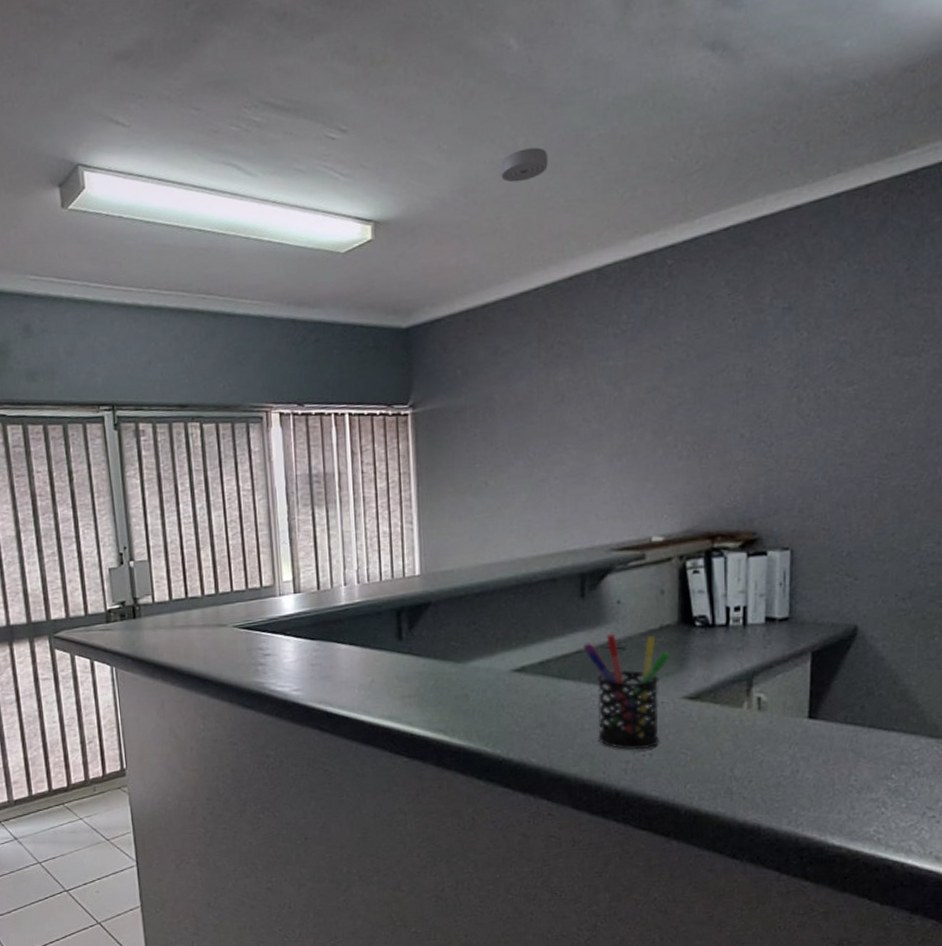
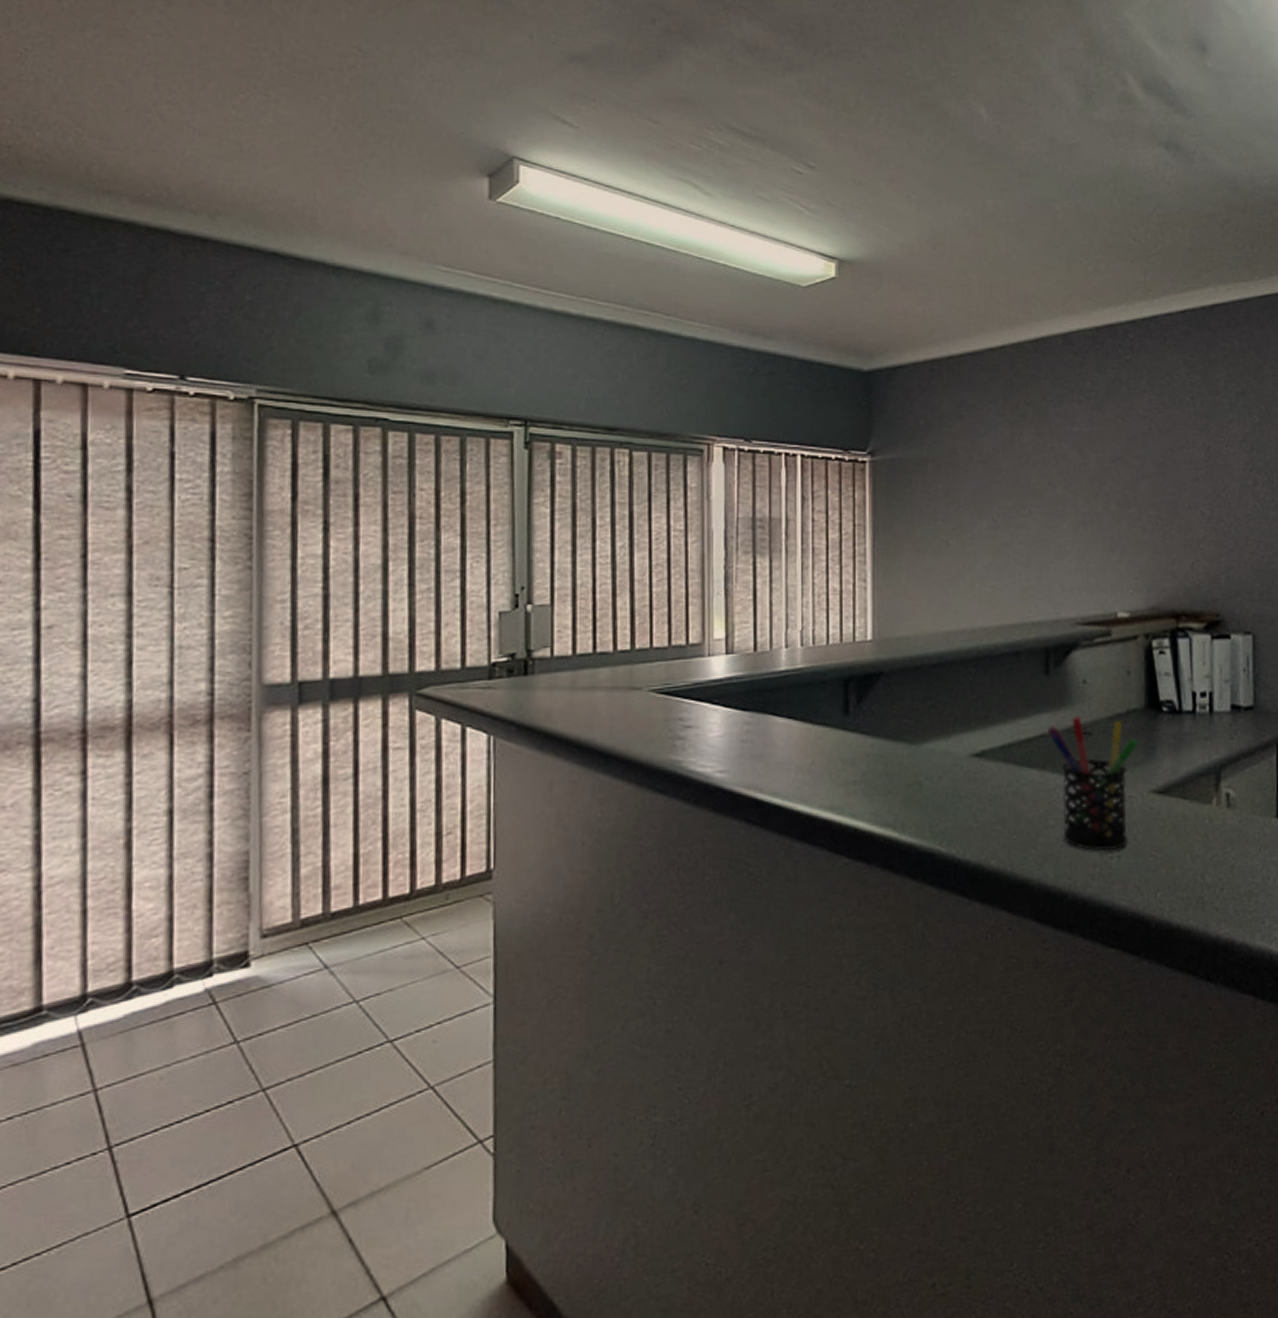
smoke detector: present [500,147,548,183] -> none [969,210,1015,241]

